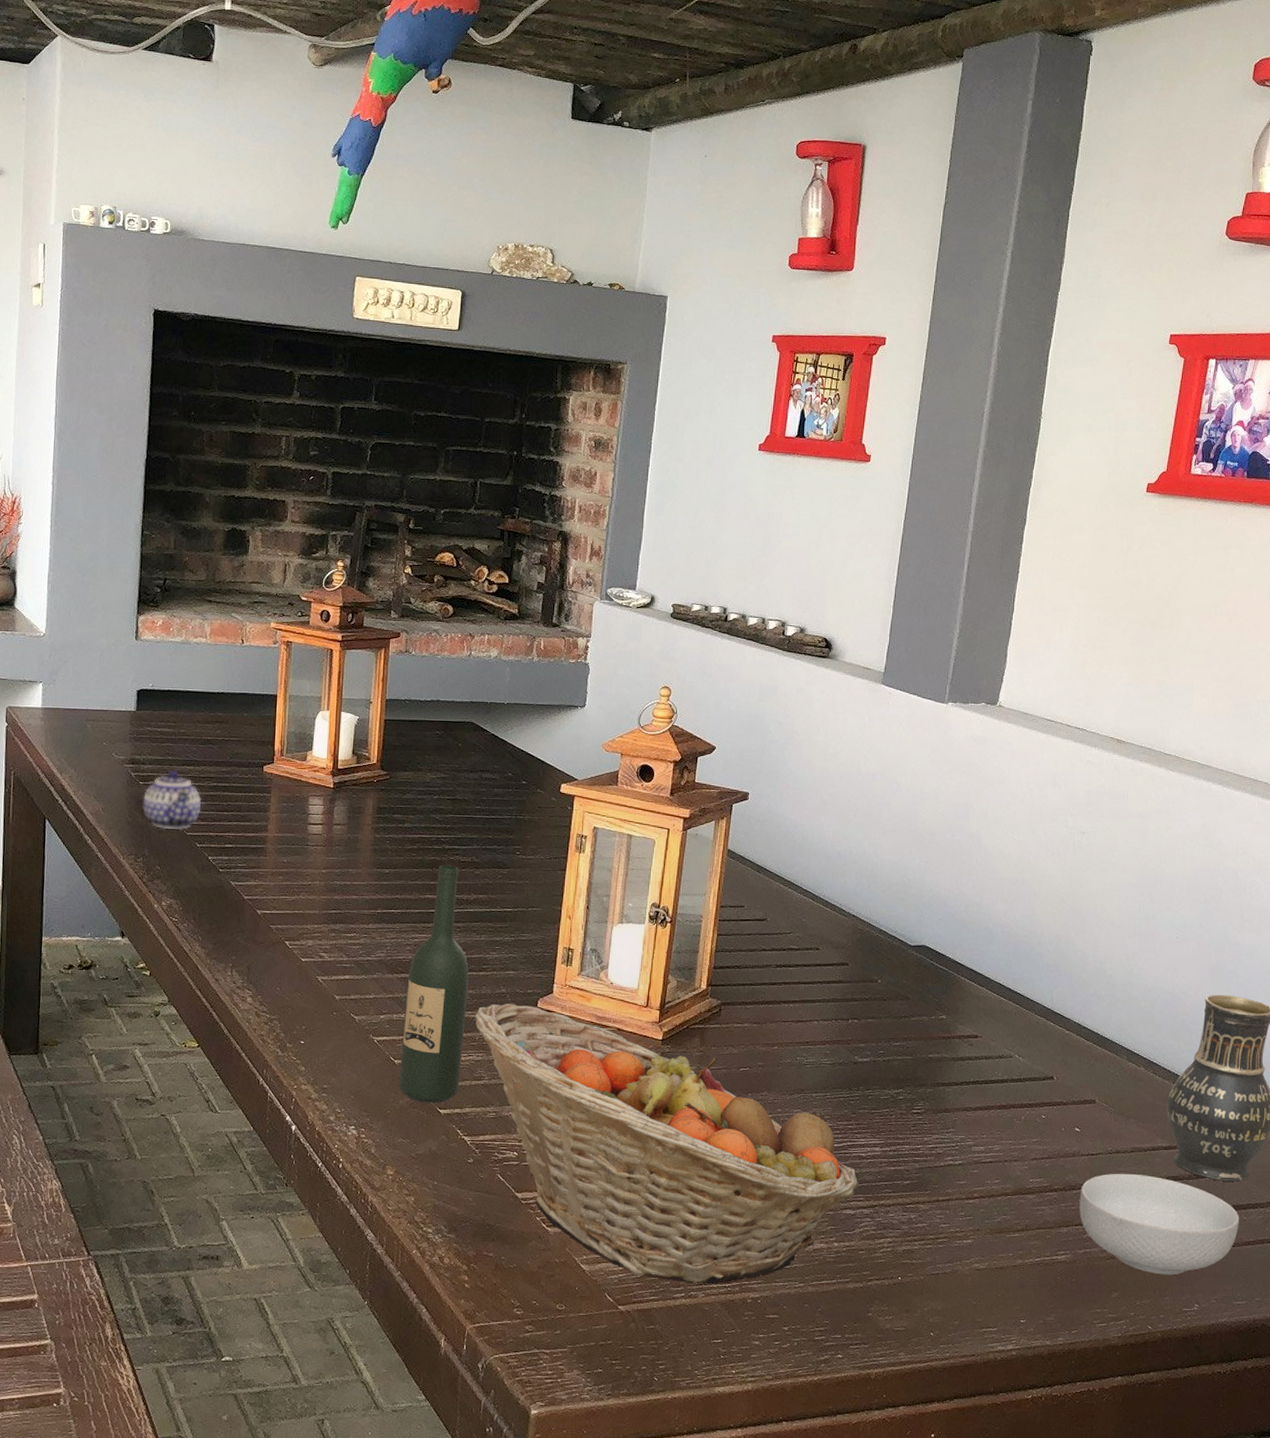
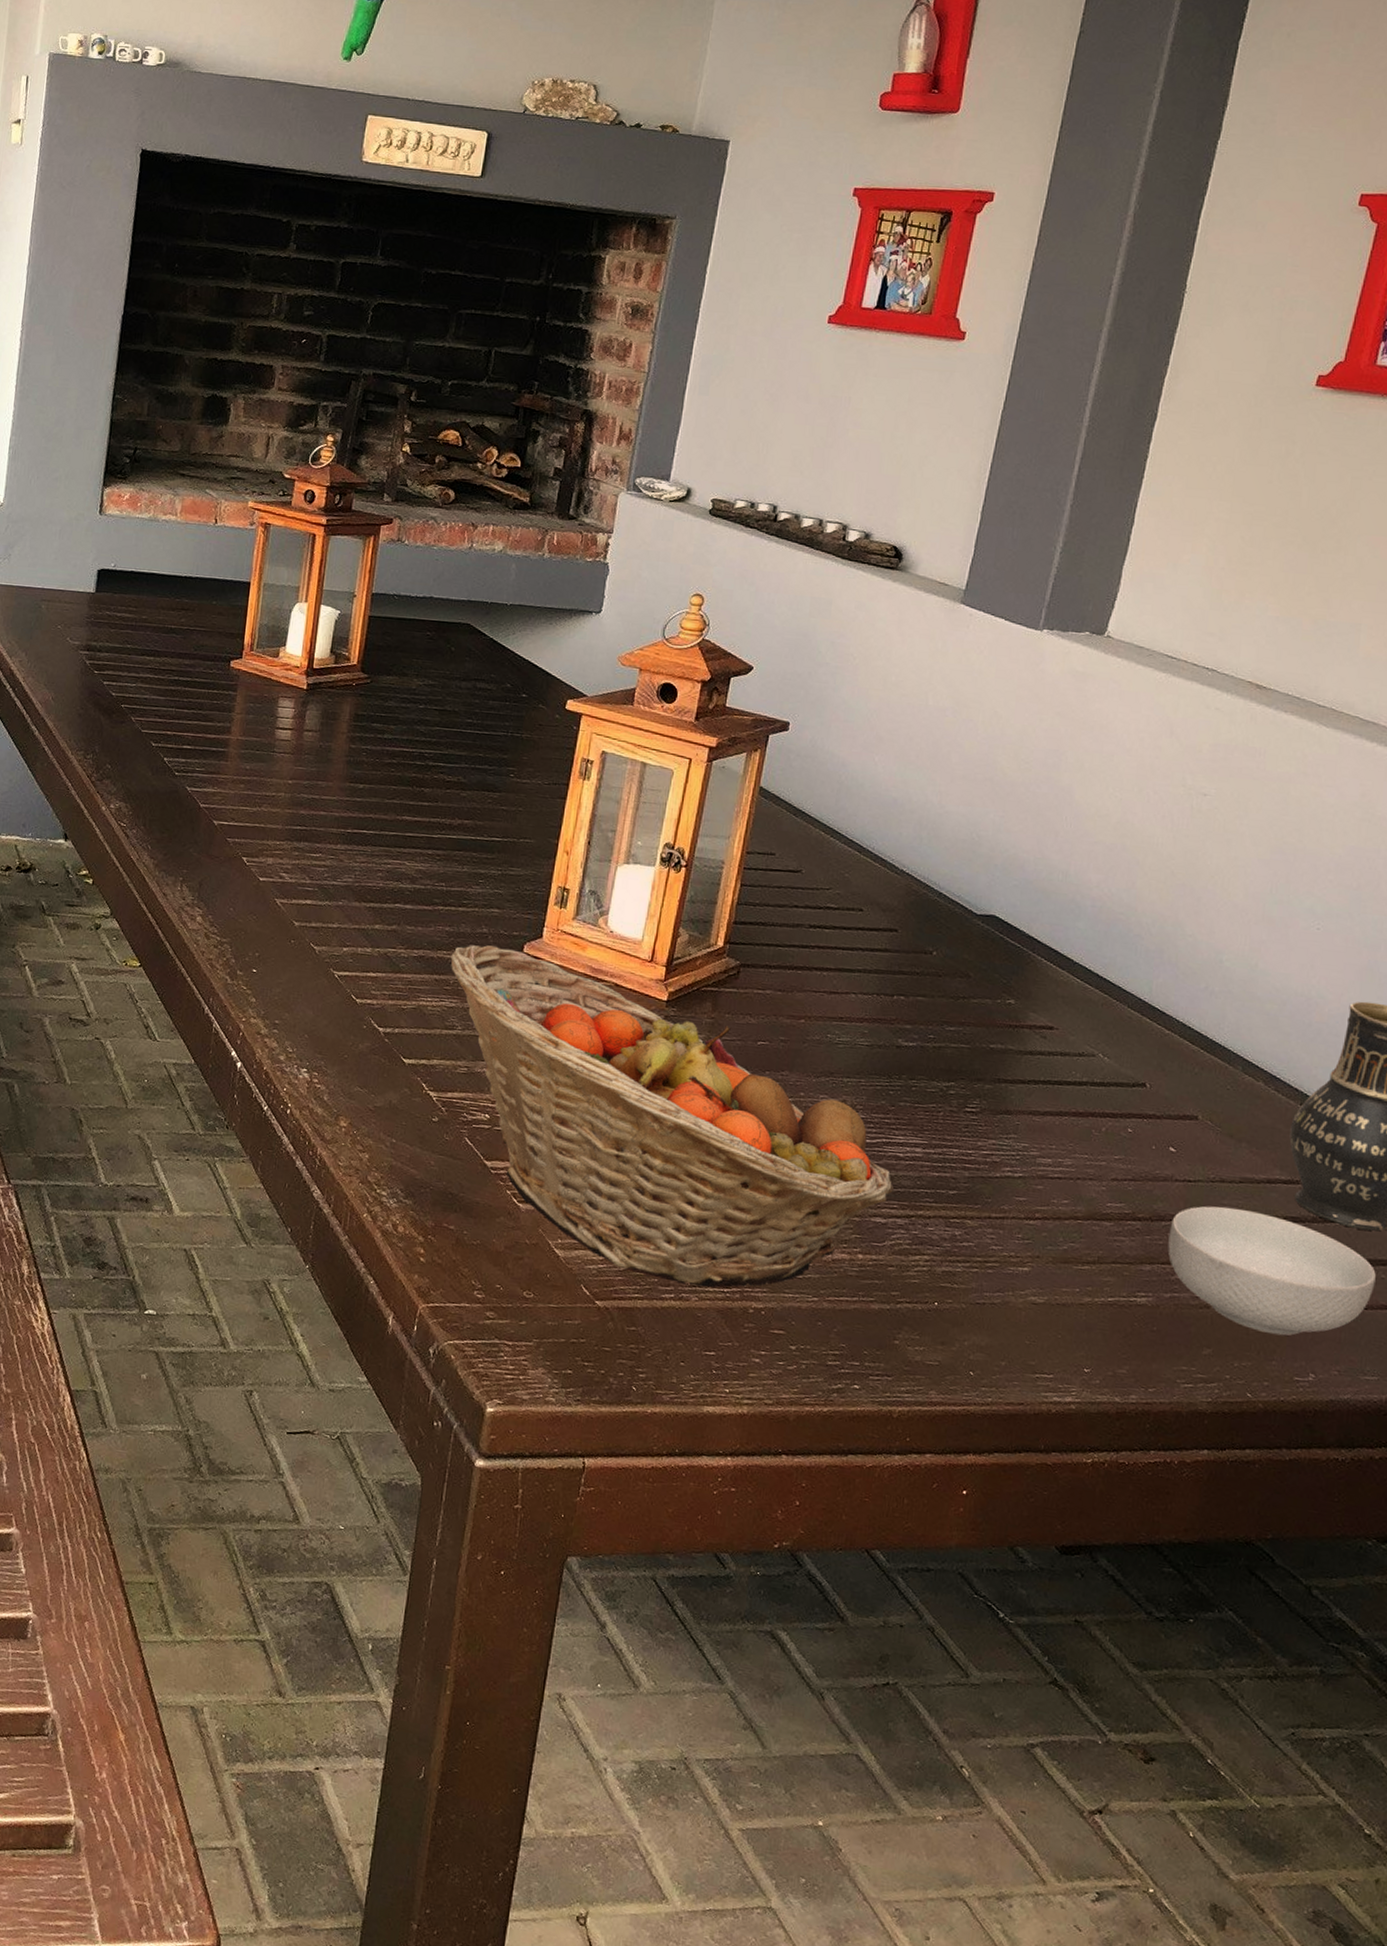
teapot: present [143,770,202,831] -> none [96,659,161,727]
wine bottle: present [399,864,469,1103] -> none [360,783,447,1052]

